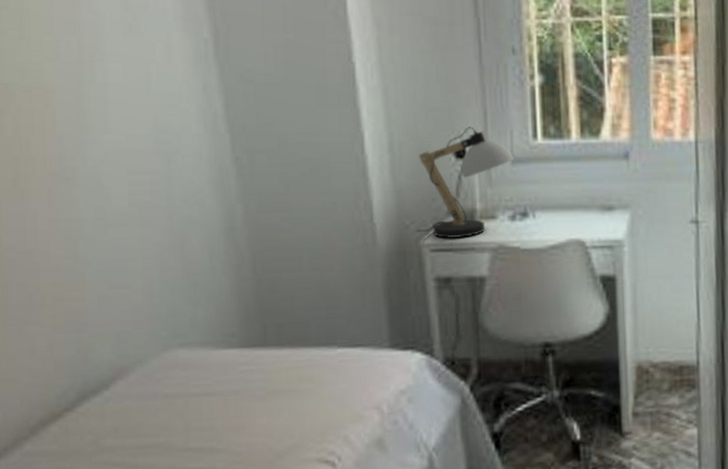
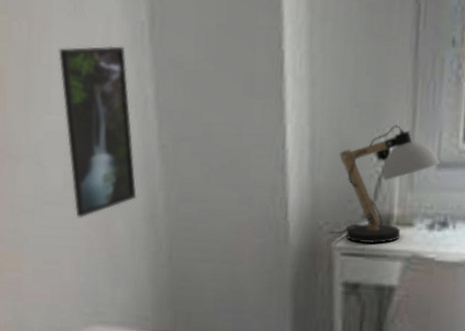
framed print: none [114,63,212,238] -> present [59,45,137,219]

